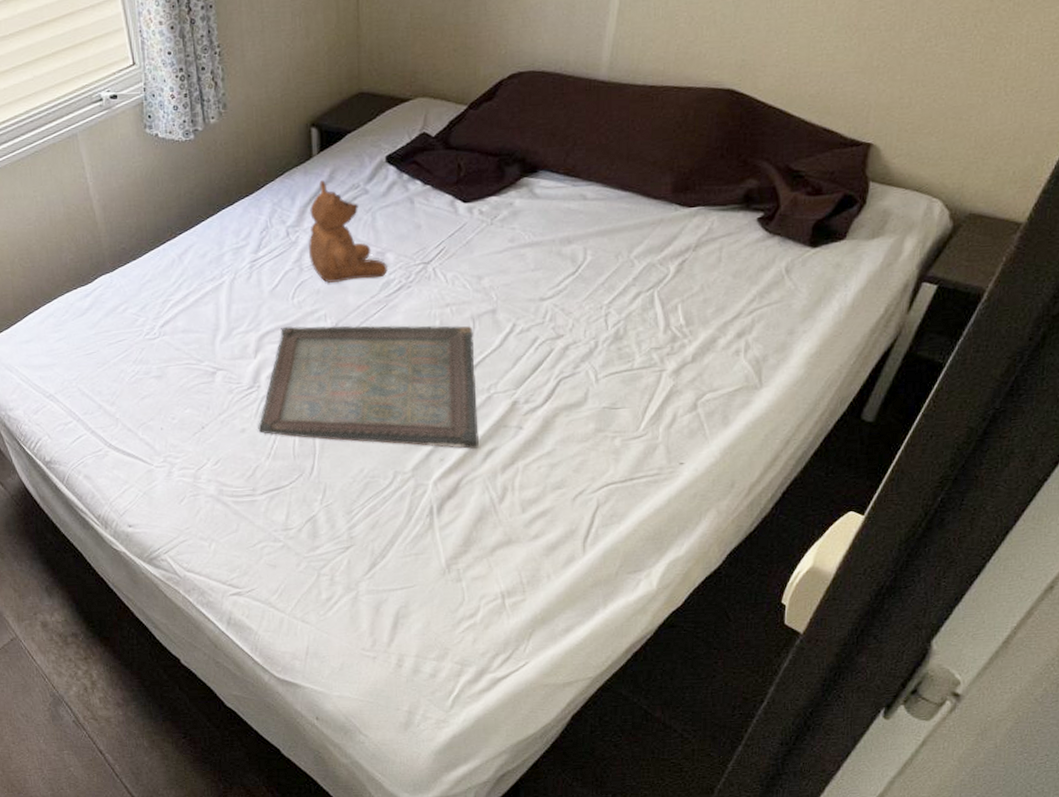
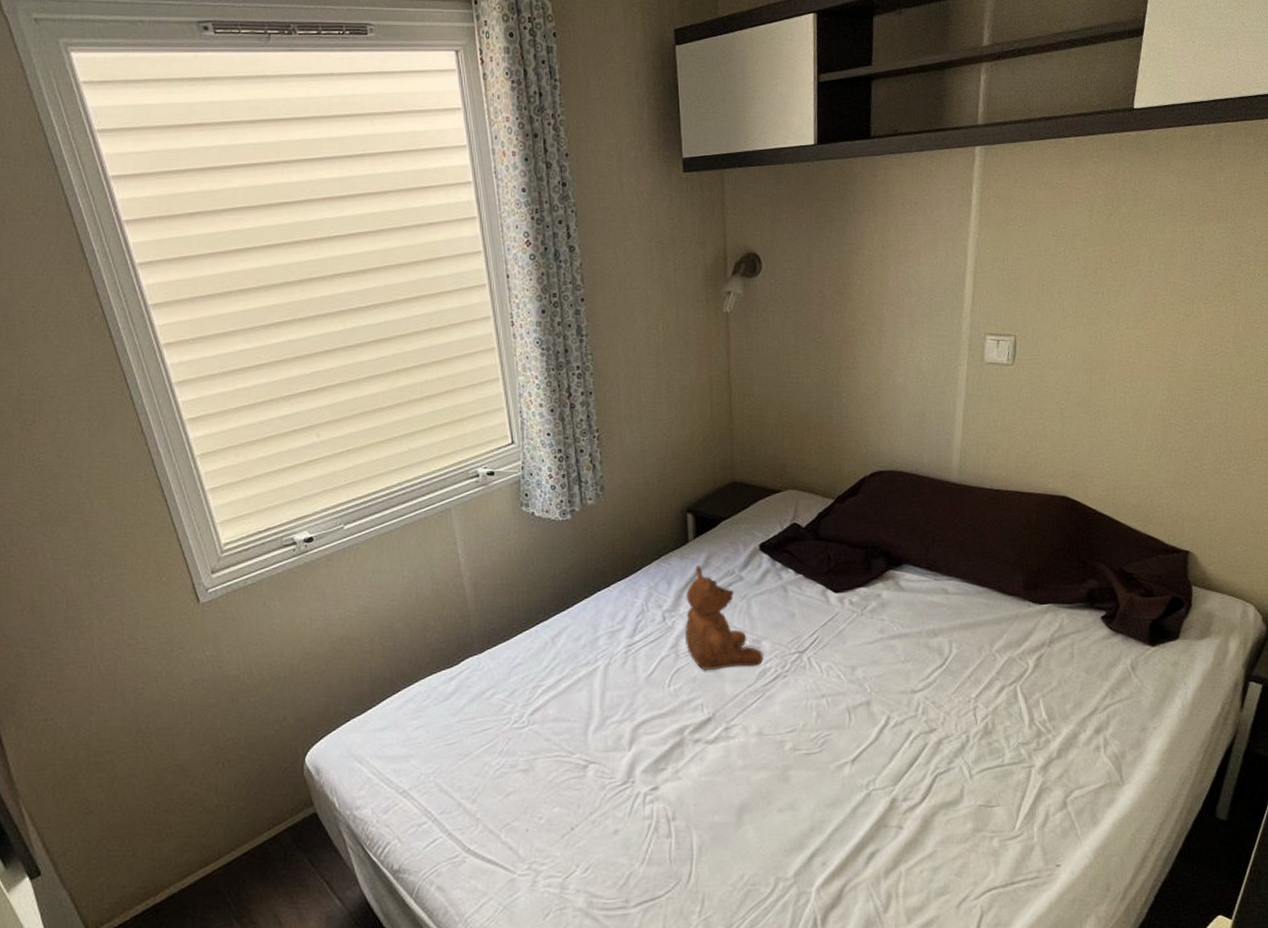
serving tray: present [258,325,479,449] -> none [632,716,860,851]

